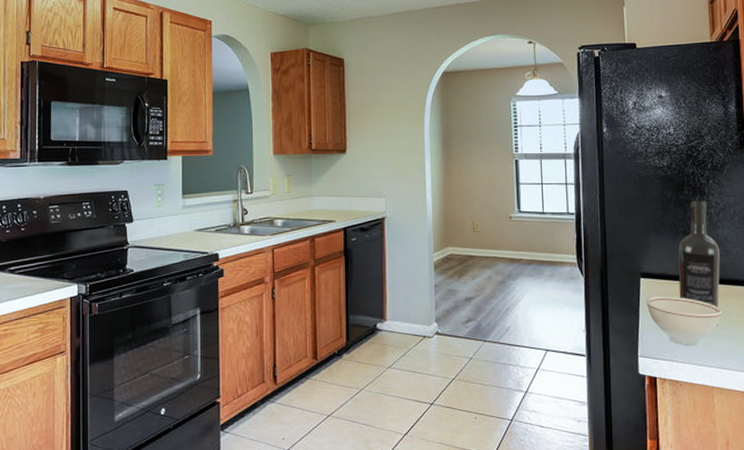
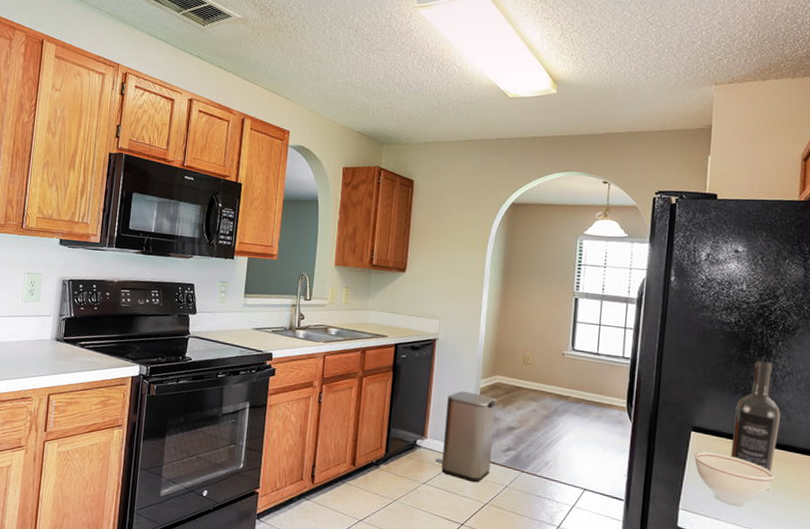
pedal bin: none [397,267,454,359] -> present [435,391,497,483]

